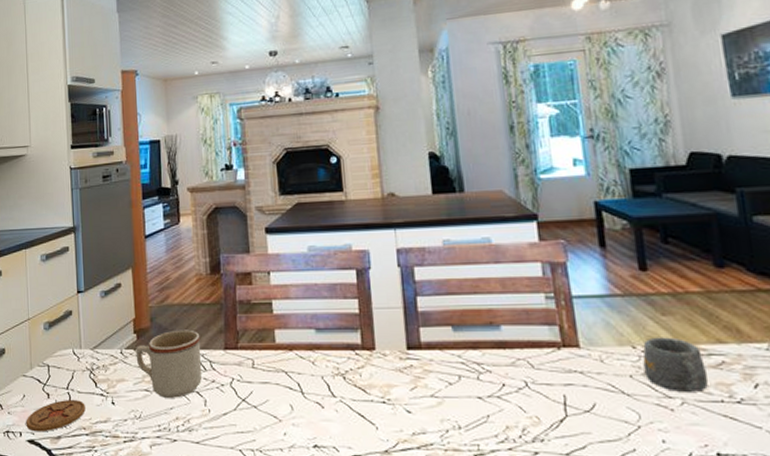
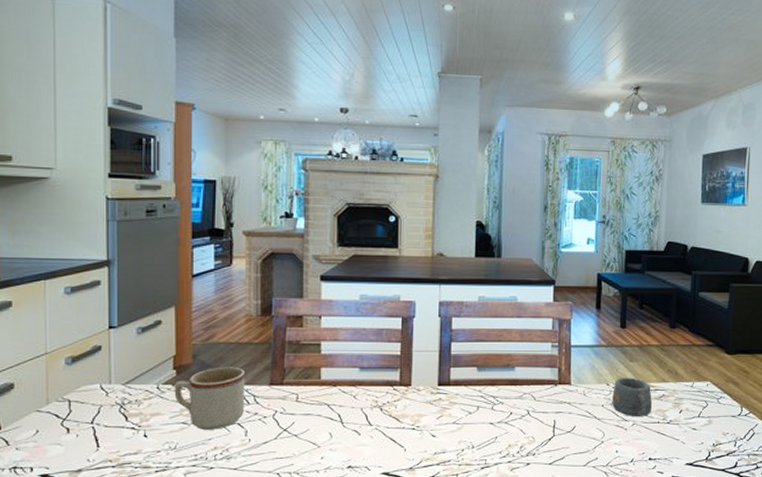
coaster: present [26,399,86,432] -> none [39,433,113,467]

